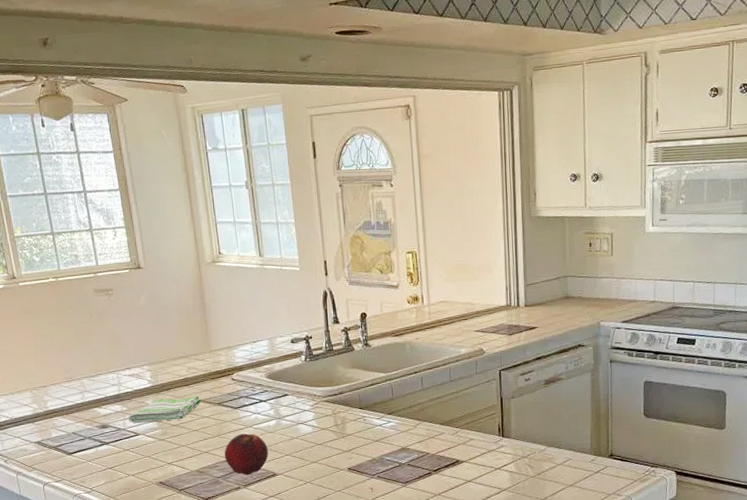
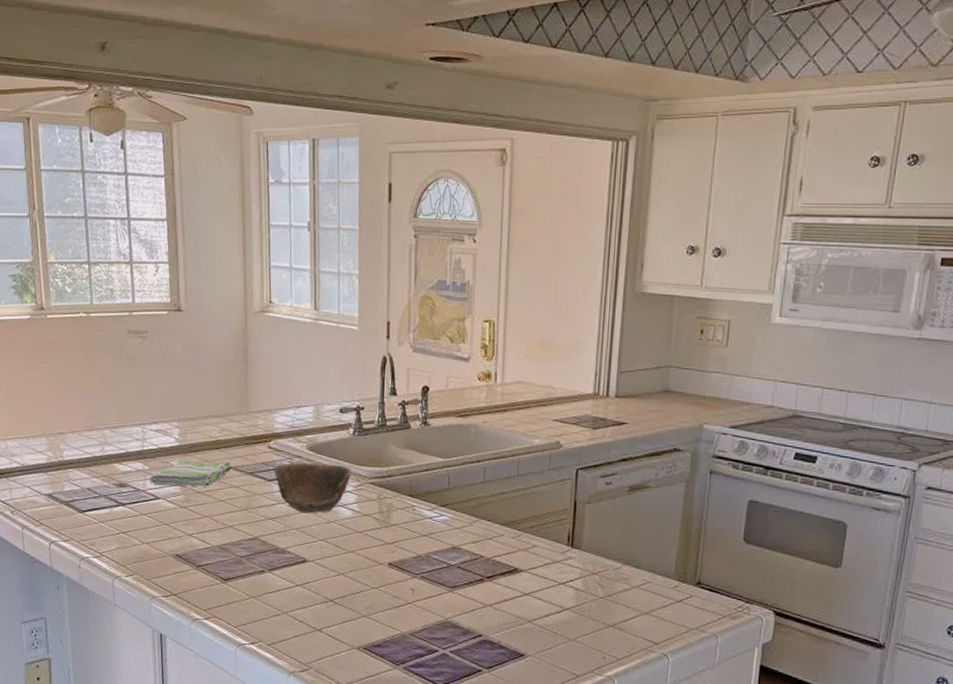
fruit: present [224,433,268,475] -> none [250,510,300,558]
bowl: none [238,388,308,433] -> present [273,462,352,514]

